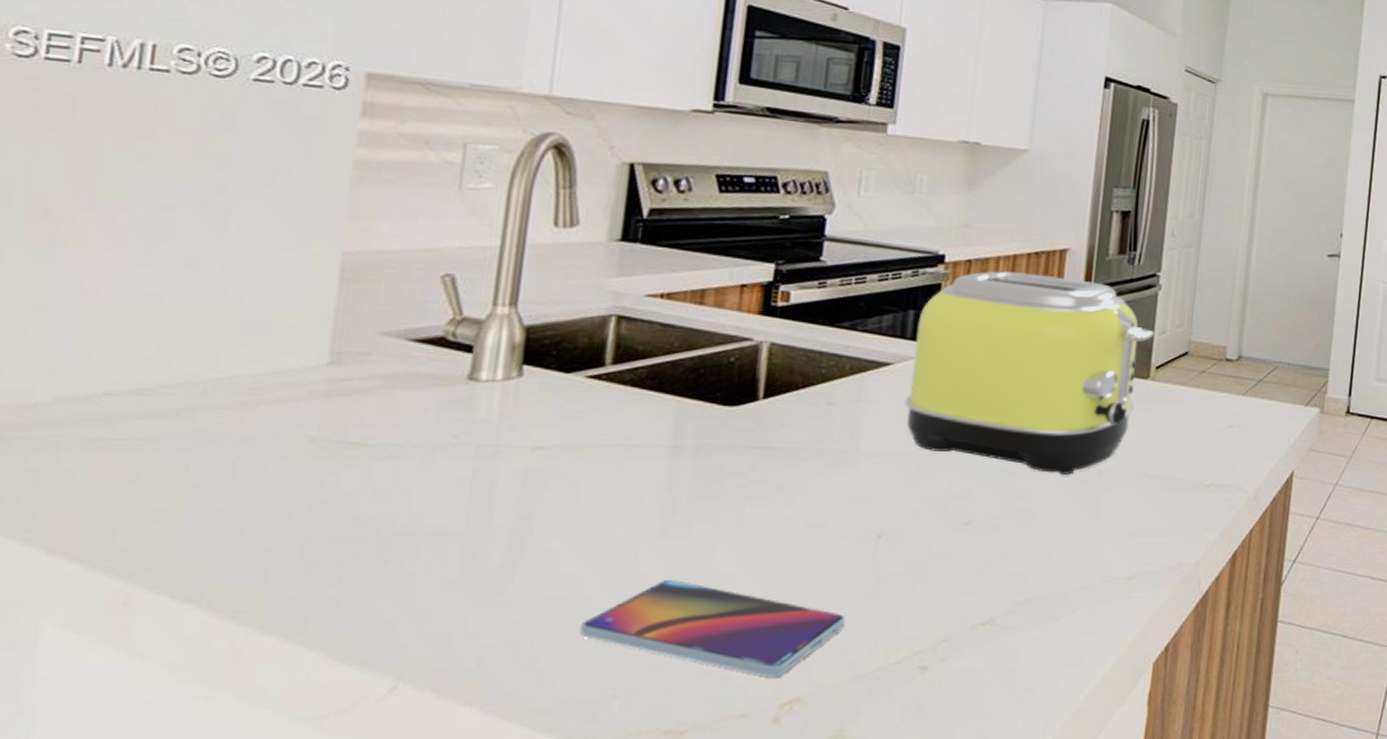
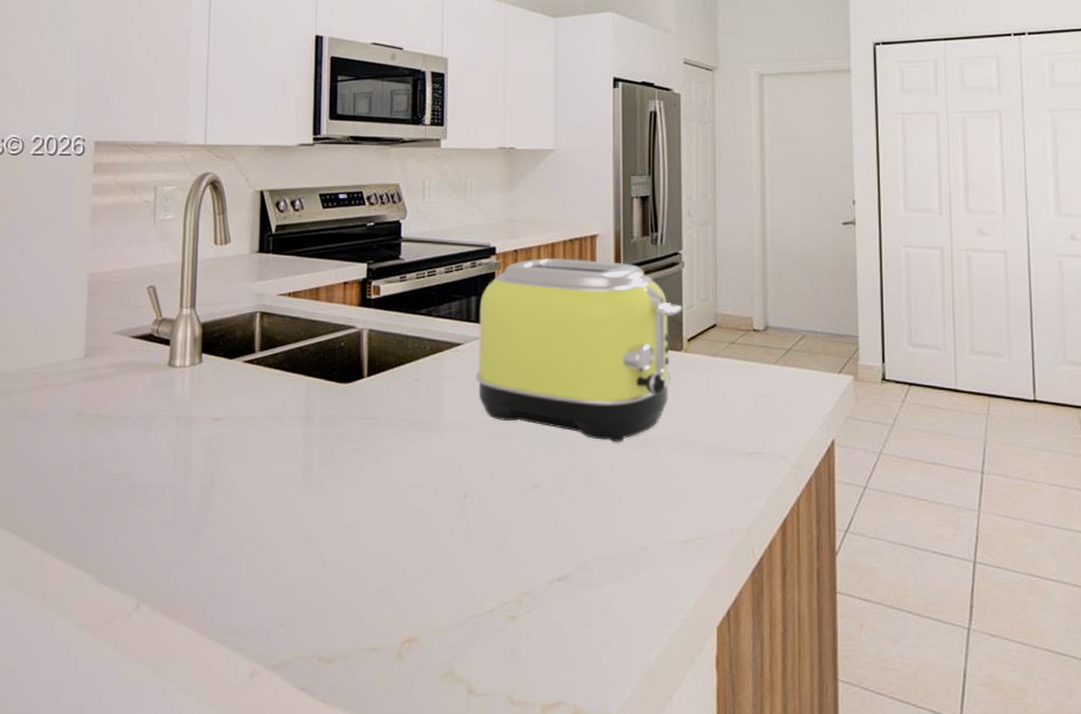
smartphone: present [580,580,846,678] -> none [254,529,446,618]

